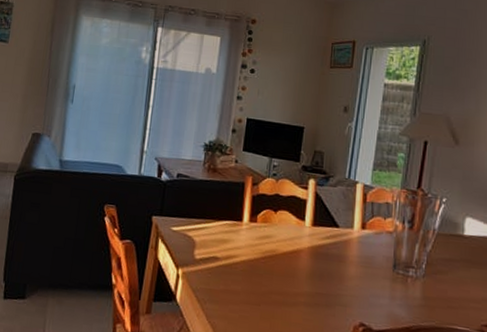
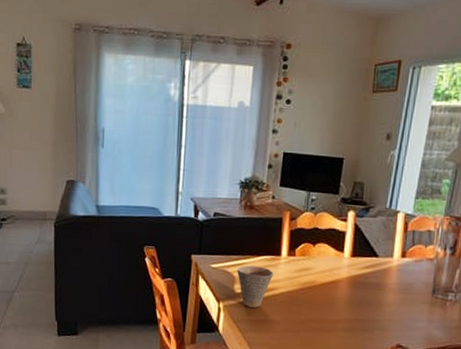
cup: none [198,230,235,276] -> present [237,265,274,308]

